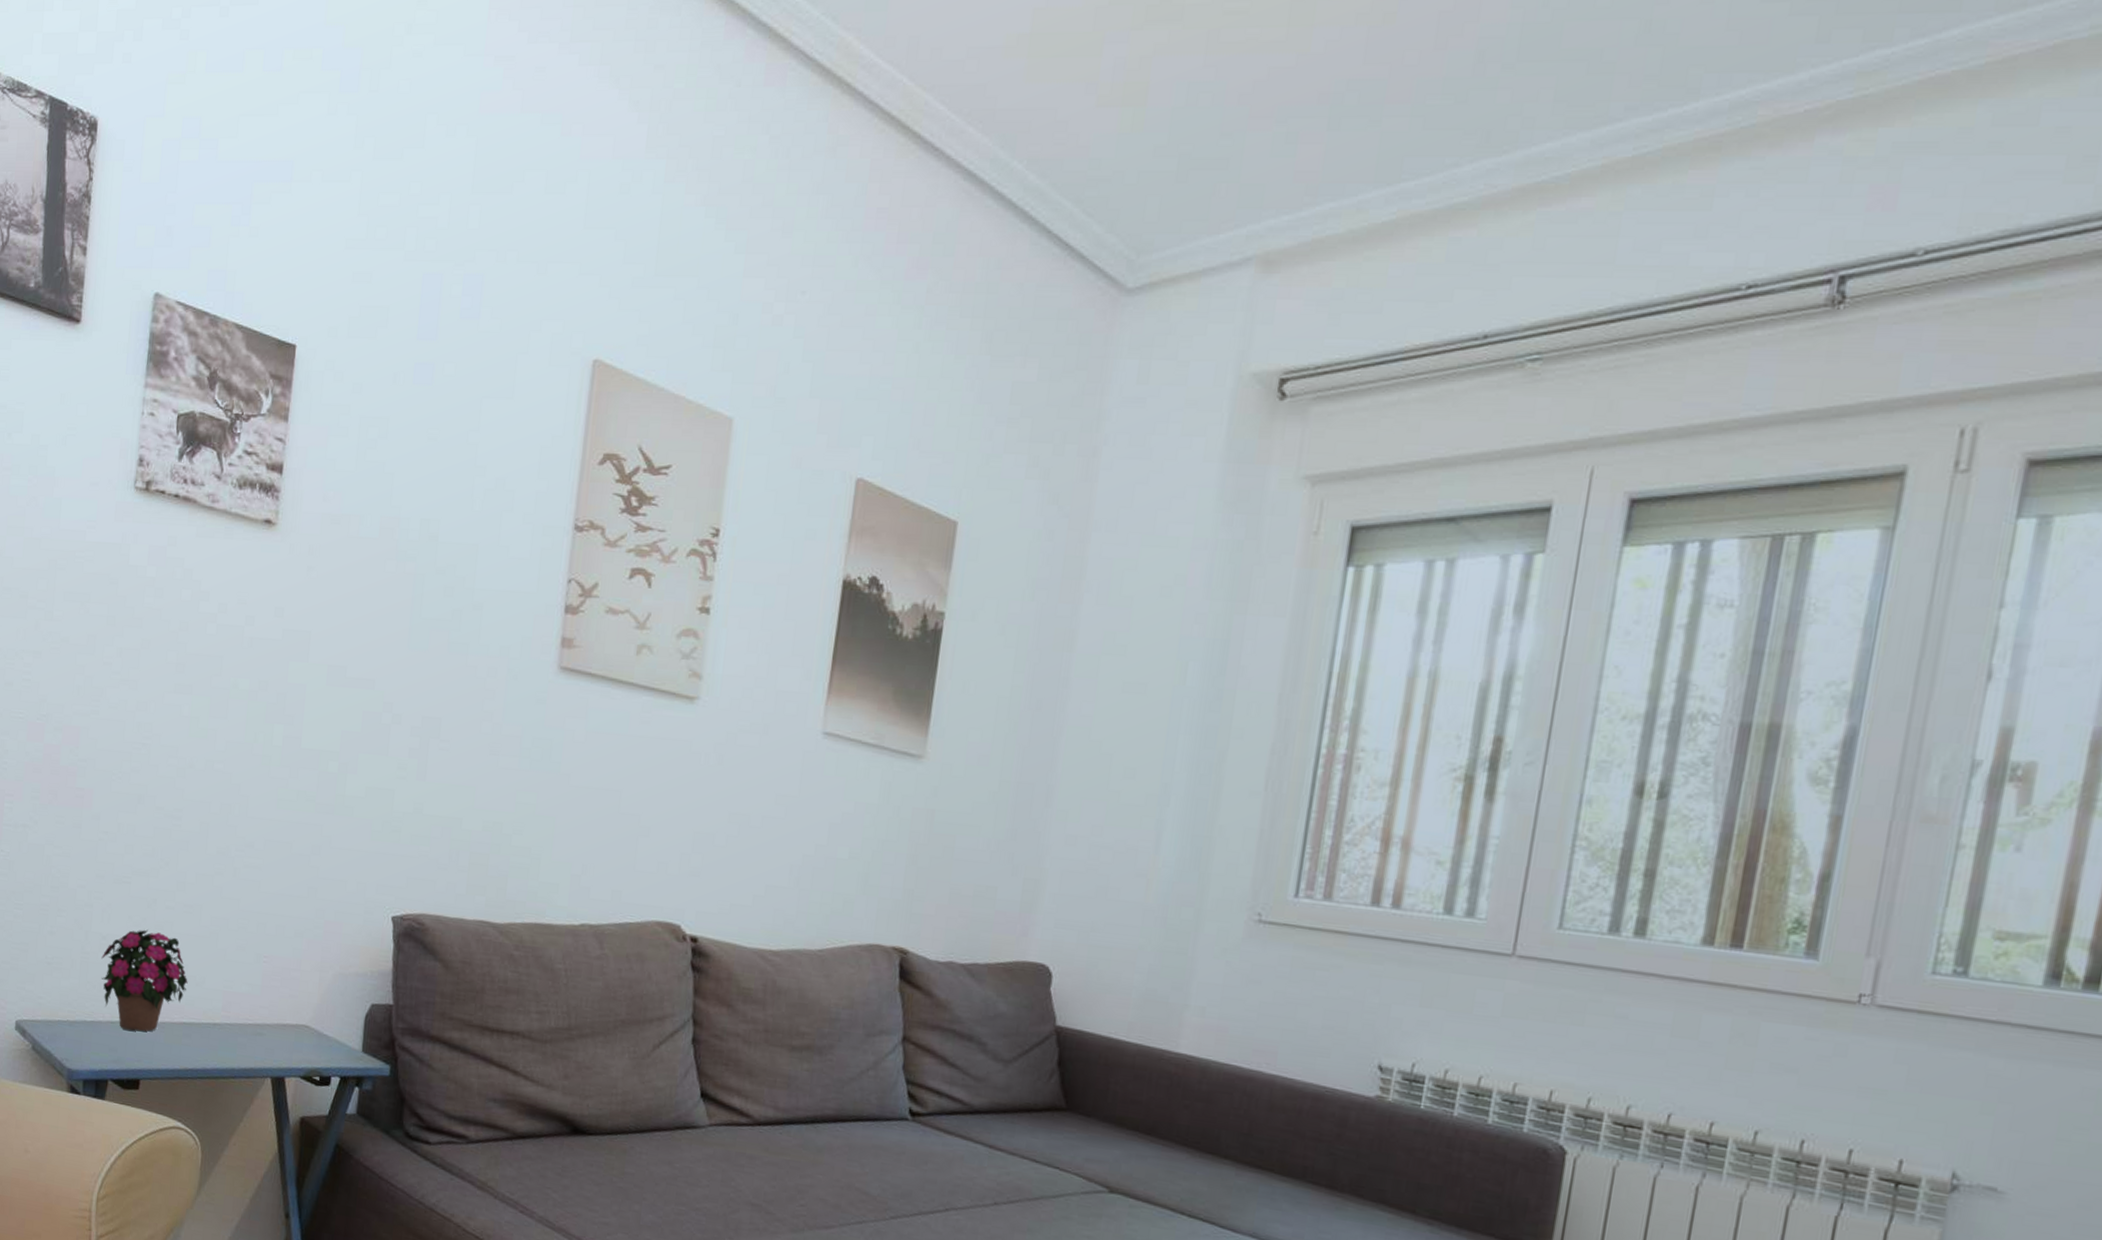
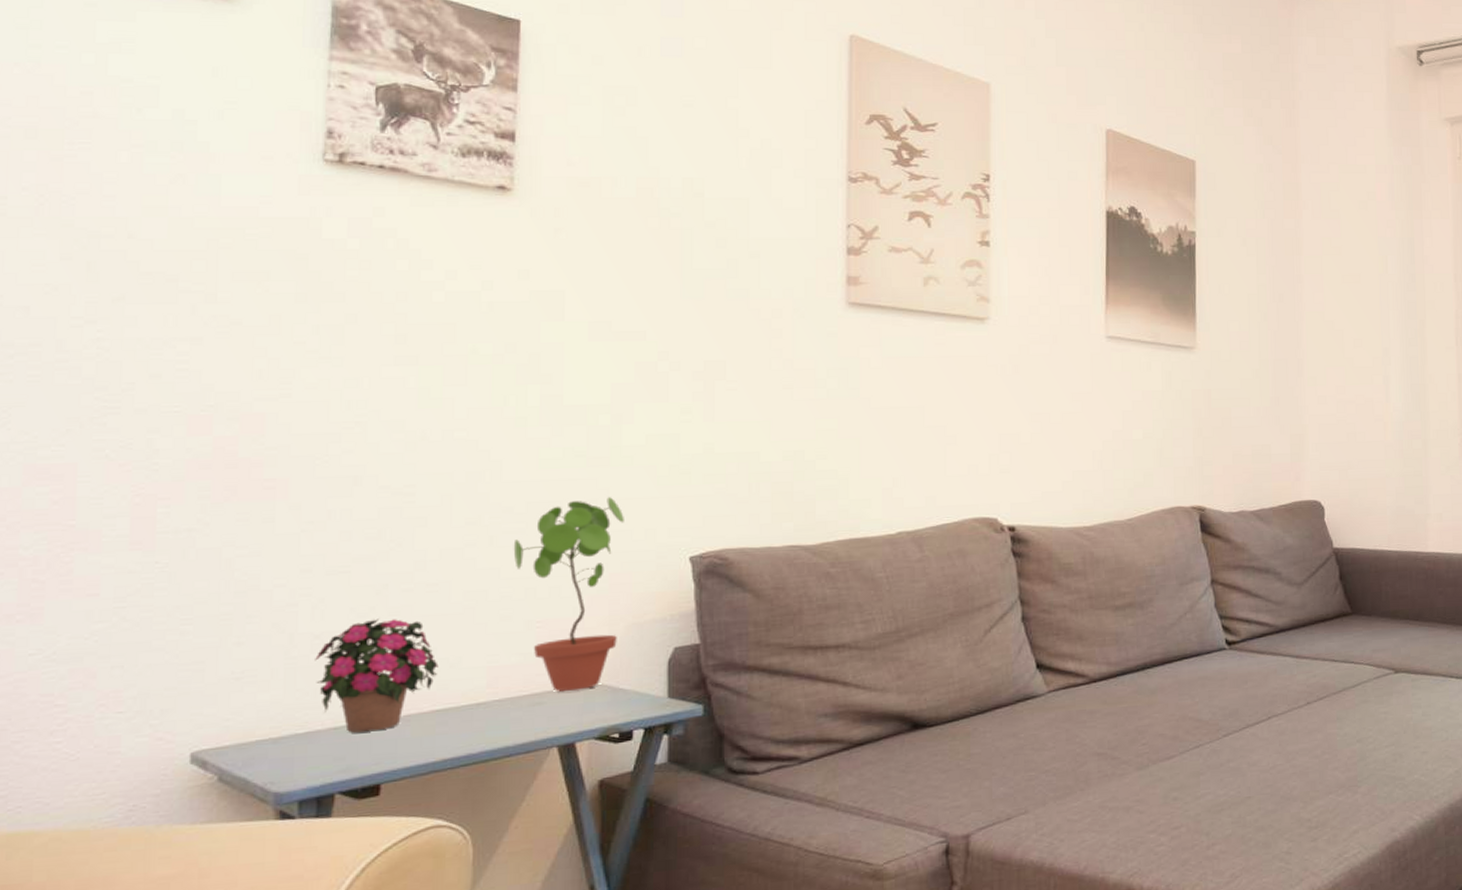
potted plant: none [251,844,341,1029] -> present [513,497,624,692]

